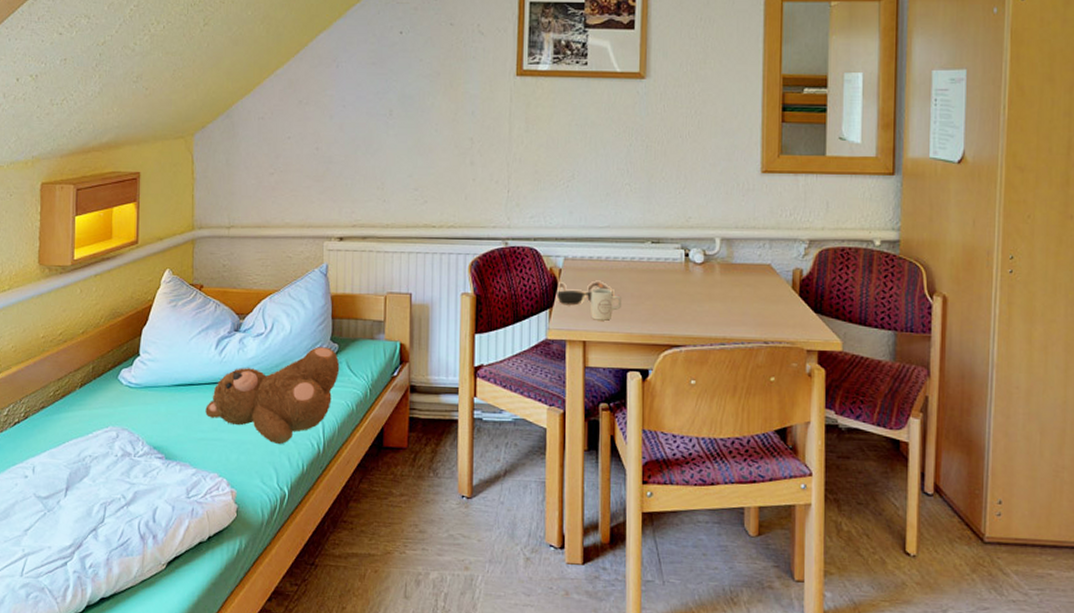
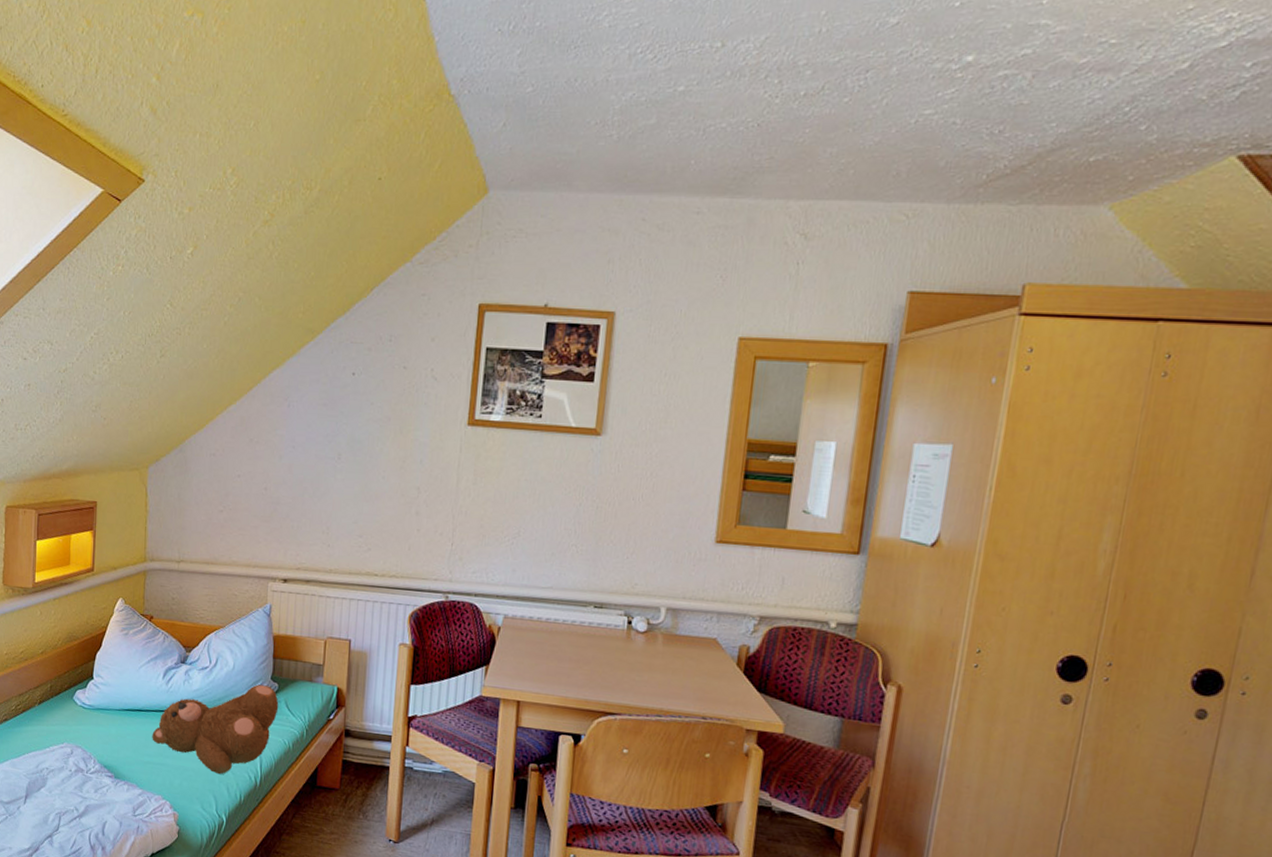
glasses: present [557,282,613,306] -> none [494,640,551,665]
mug: present [589,288,621,321] -> none [526,649,559,683]

